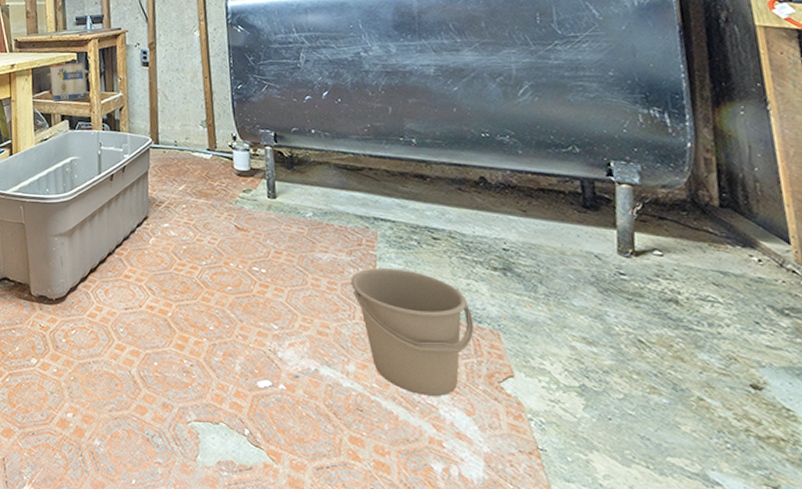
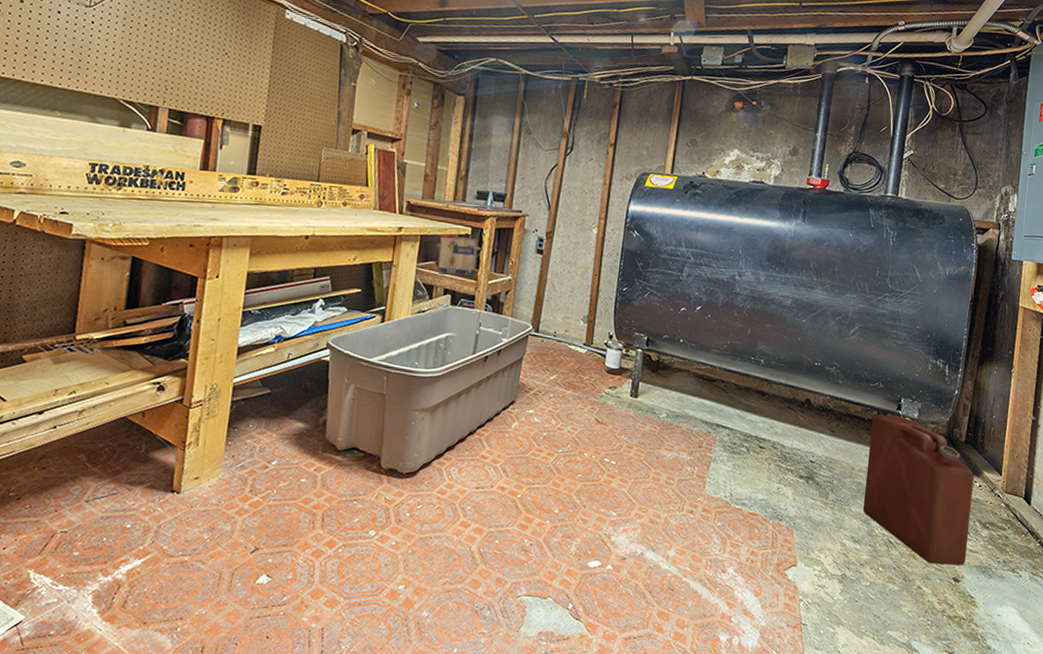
bucket: present [350,267,474,396] -> none [685,468,776,579]
jerry can: none [574,183,765,368] -> present [862,414,974,566]

